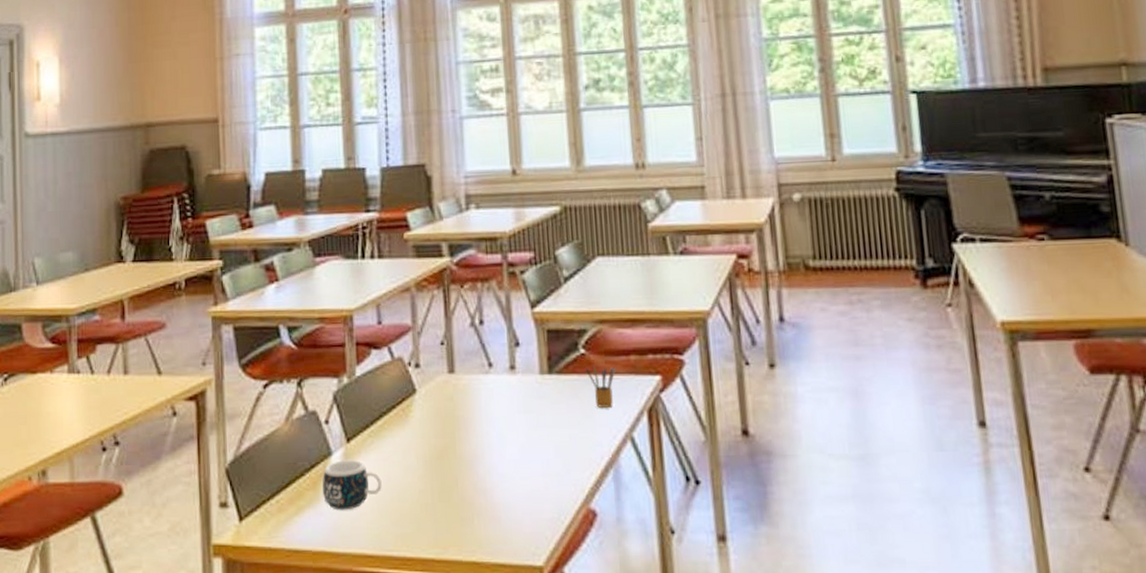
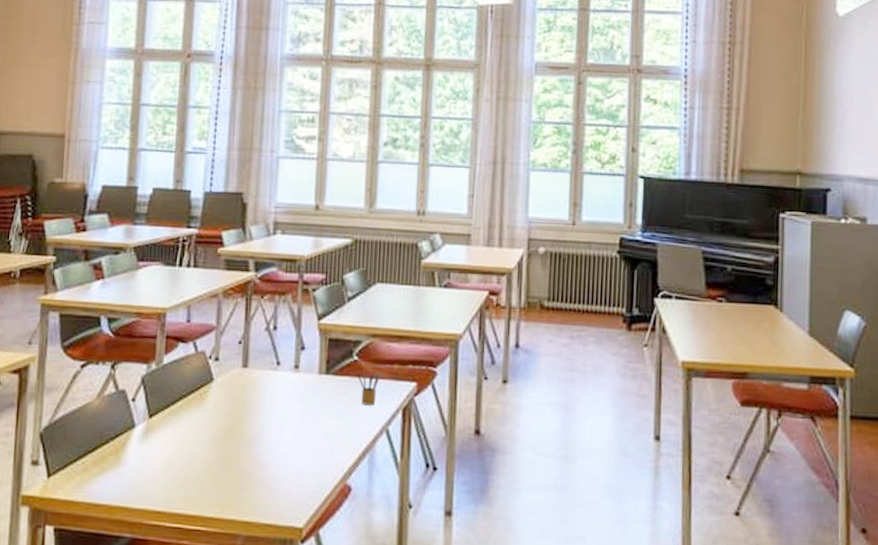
mug: present [322,460,382,510] -> none [123,432,176,474]

